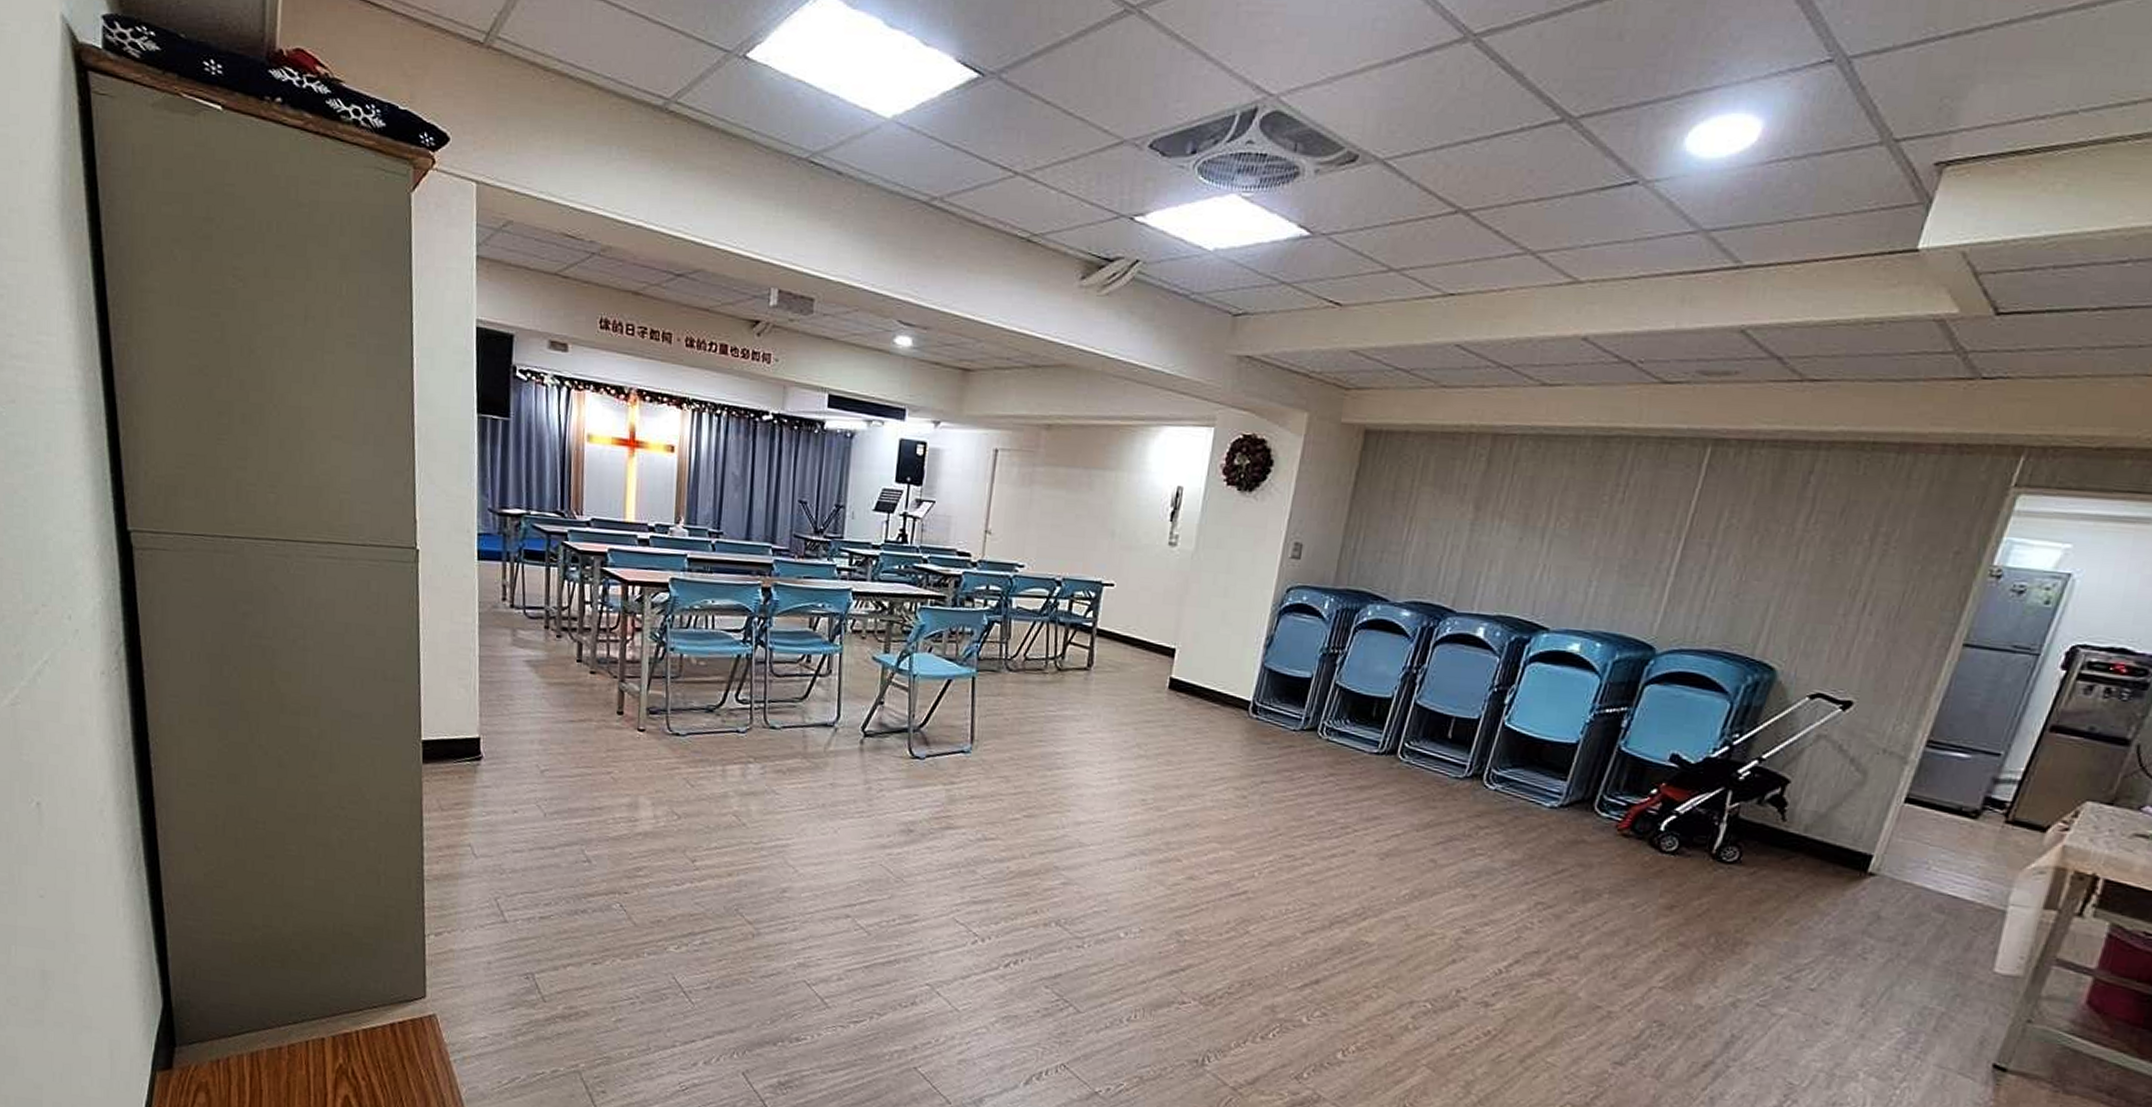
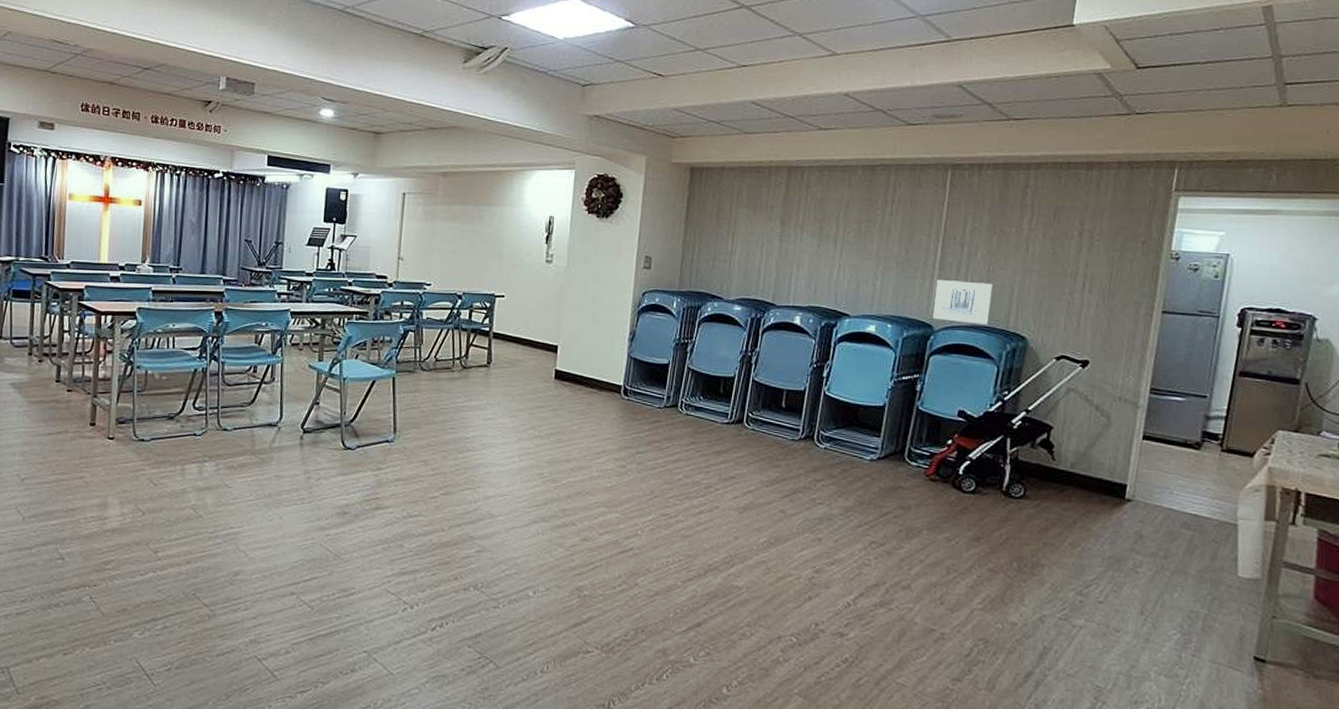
wall art: none [1656,590,1743,651] -> present [932,280,993,325]

